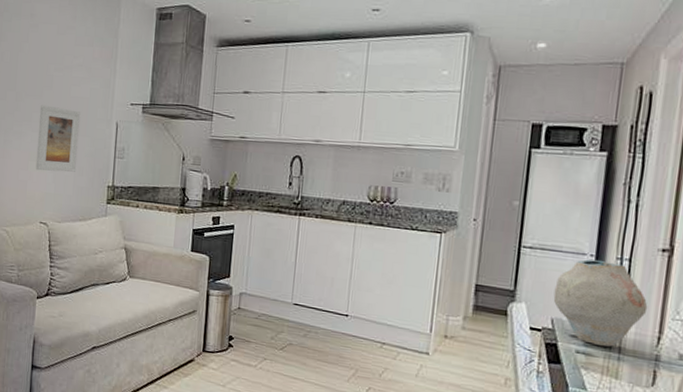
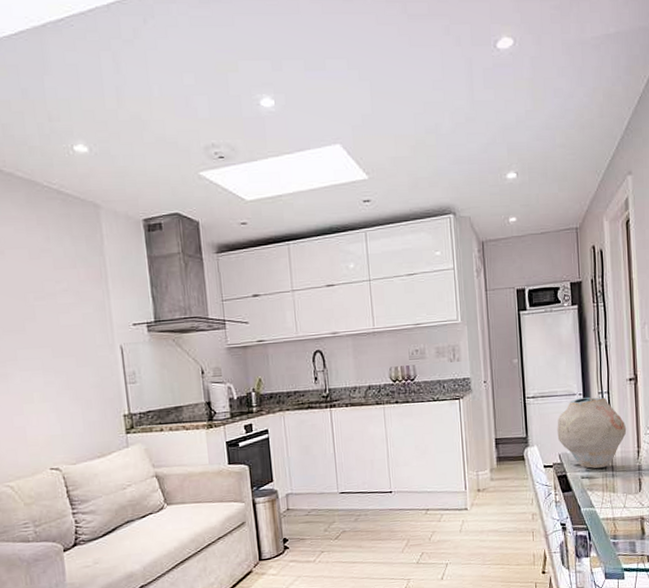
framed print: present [35,105,81,172] -> none [24,339,84,413]

